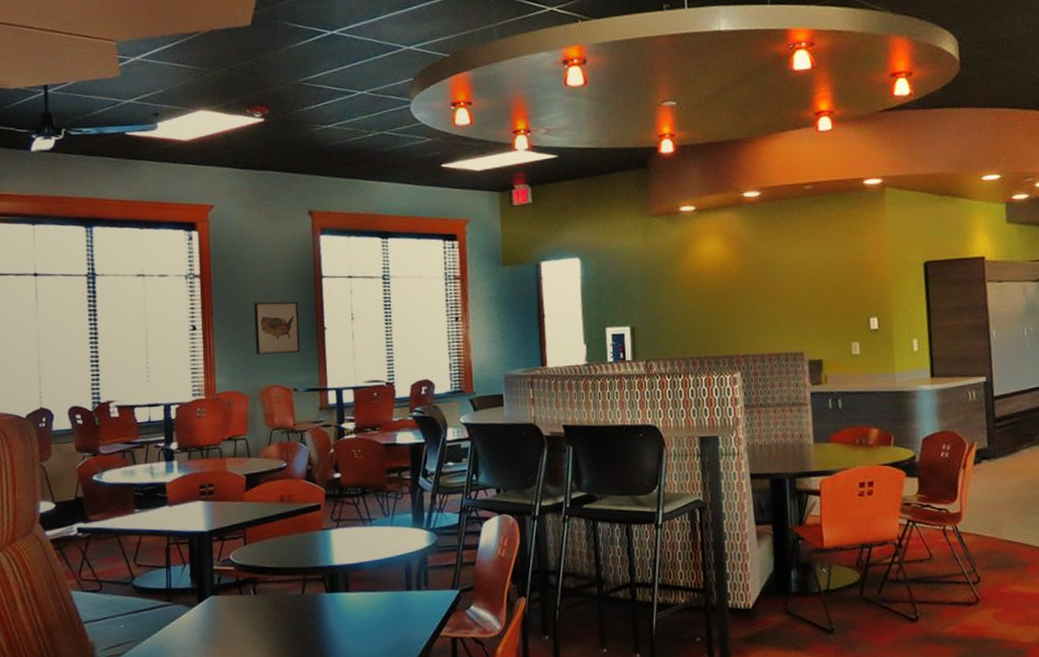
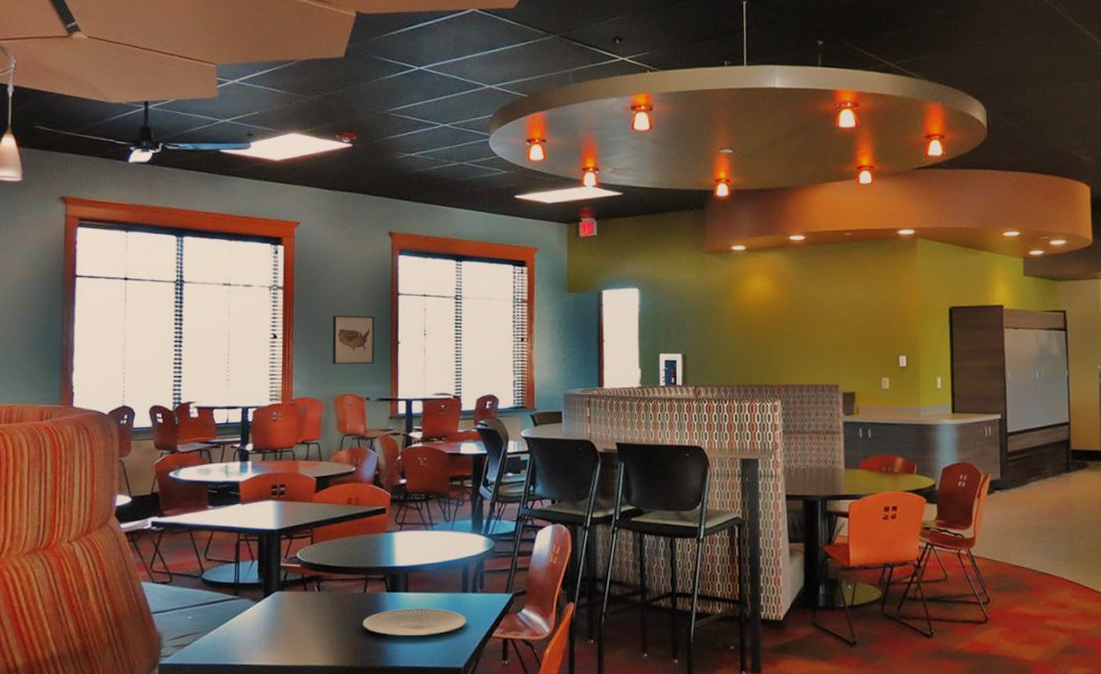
plate: none [302,607,413,638] -> present [362,608,467,636]

